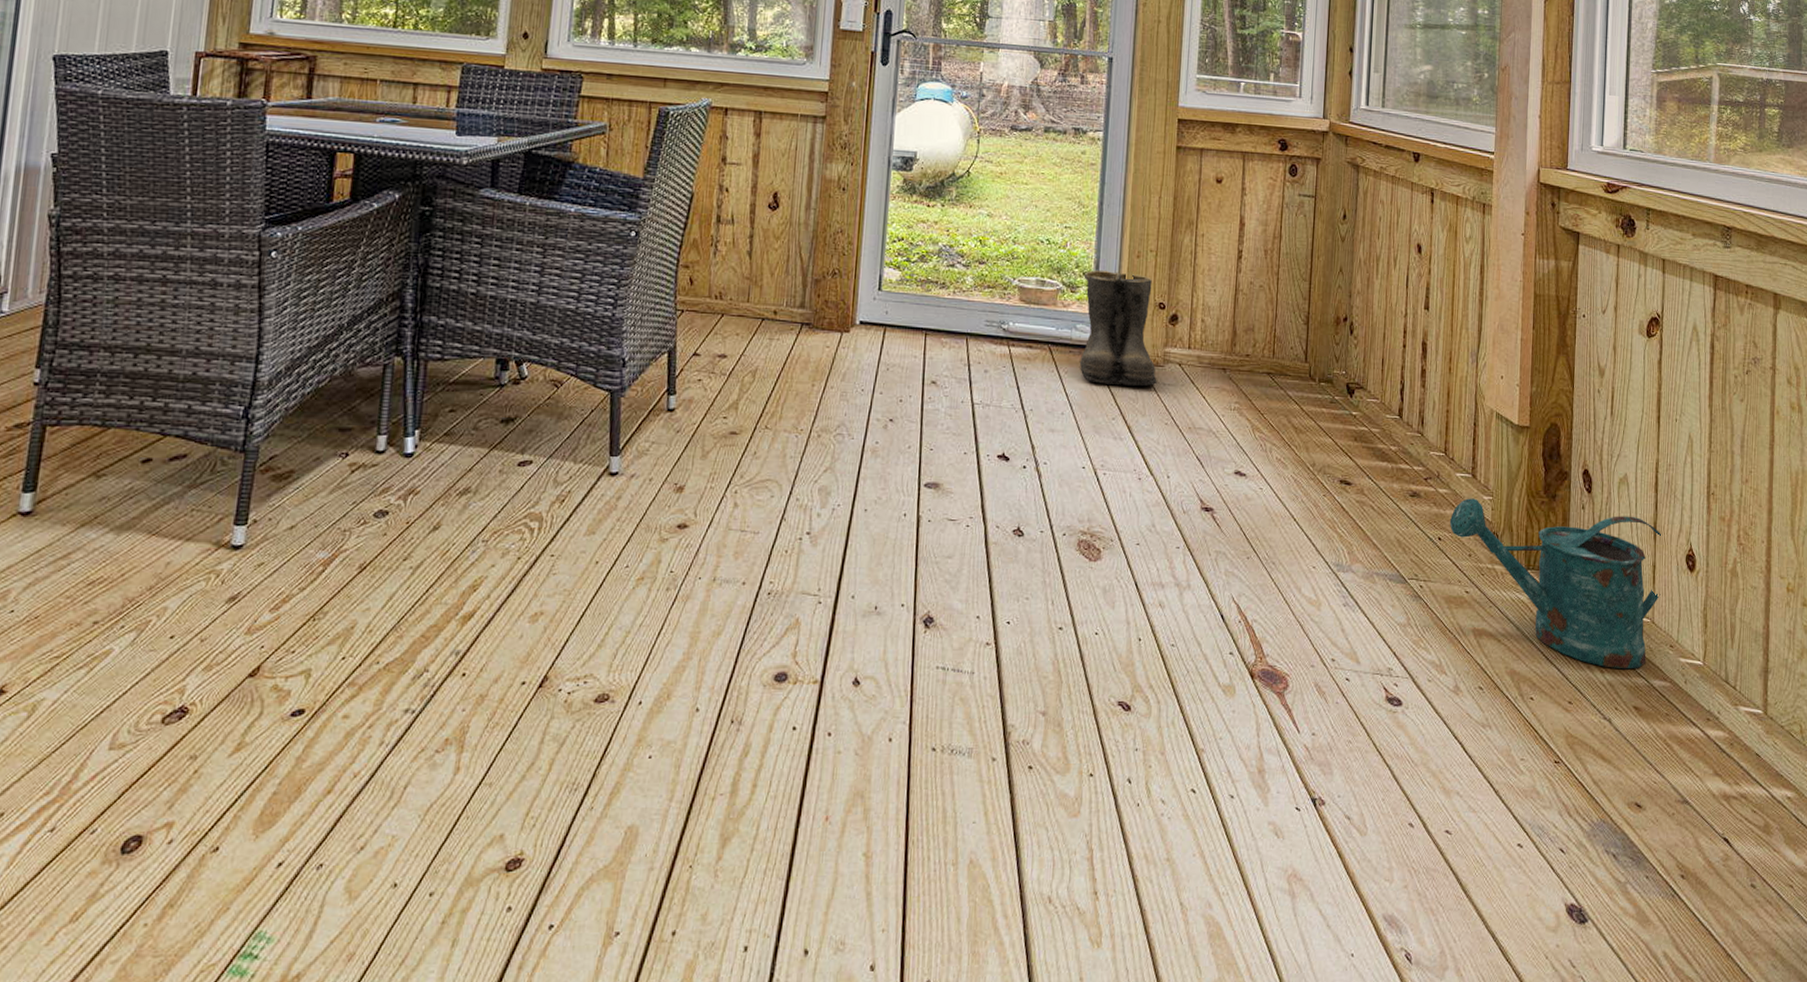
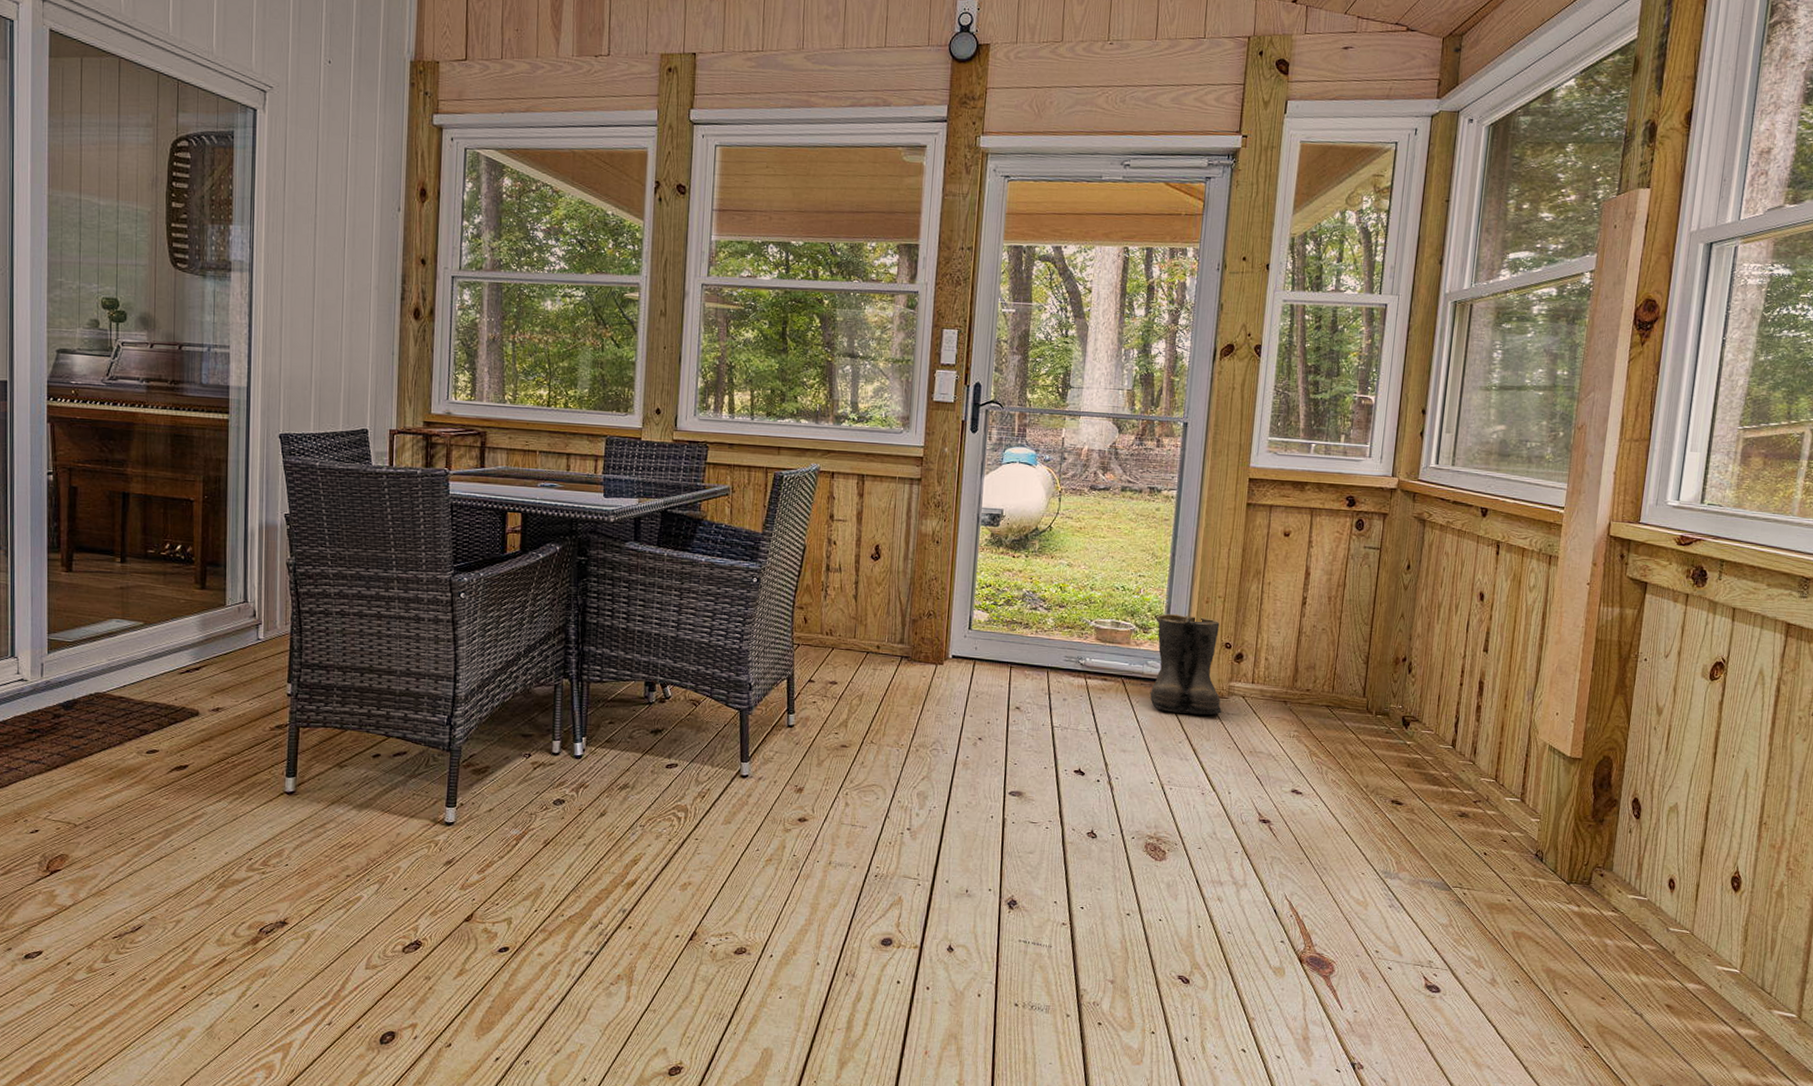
watering can: present [1449,498,1663,670] -> none [1495,819,1710,973]

